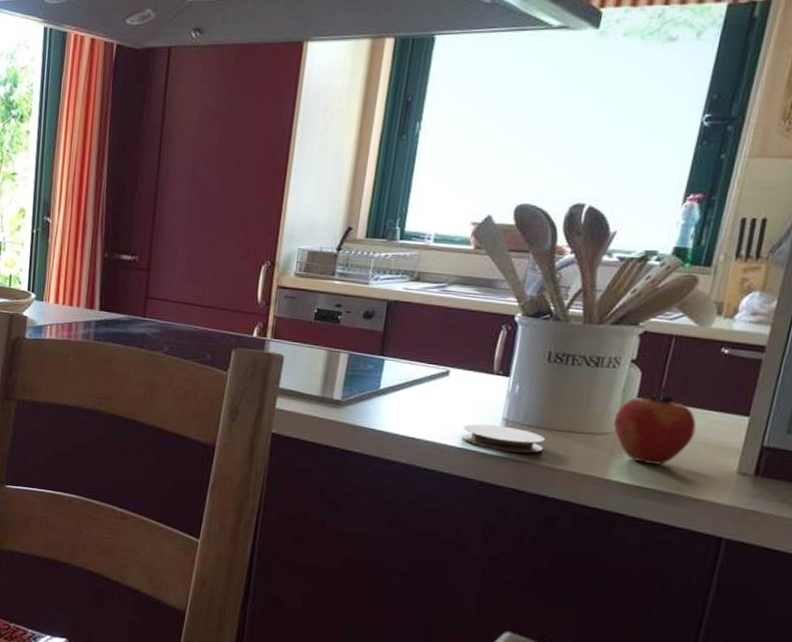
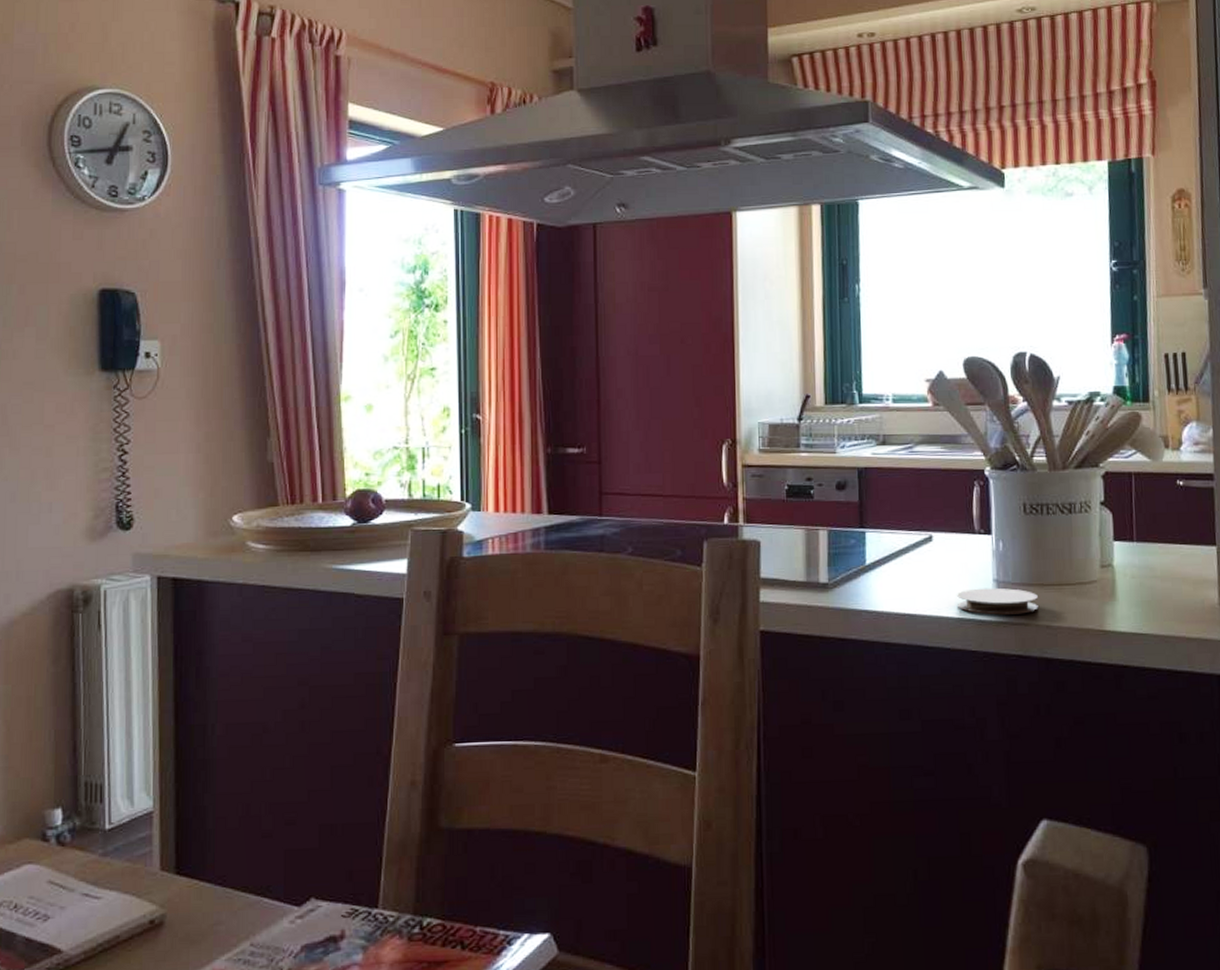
apple: present [614,386,697,465] -> none [1098,526,1173,609]

